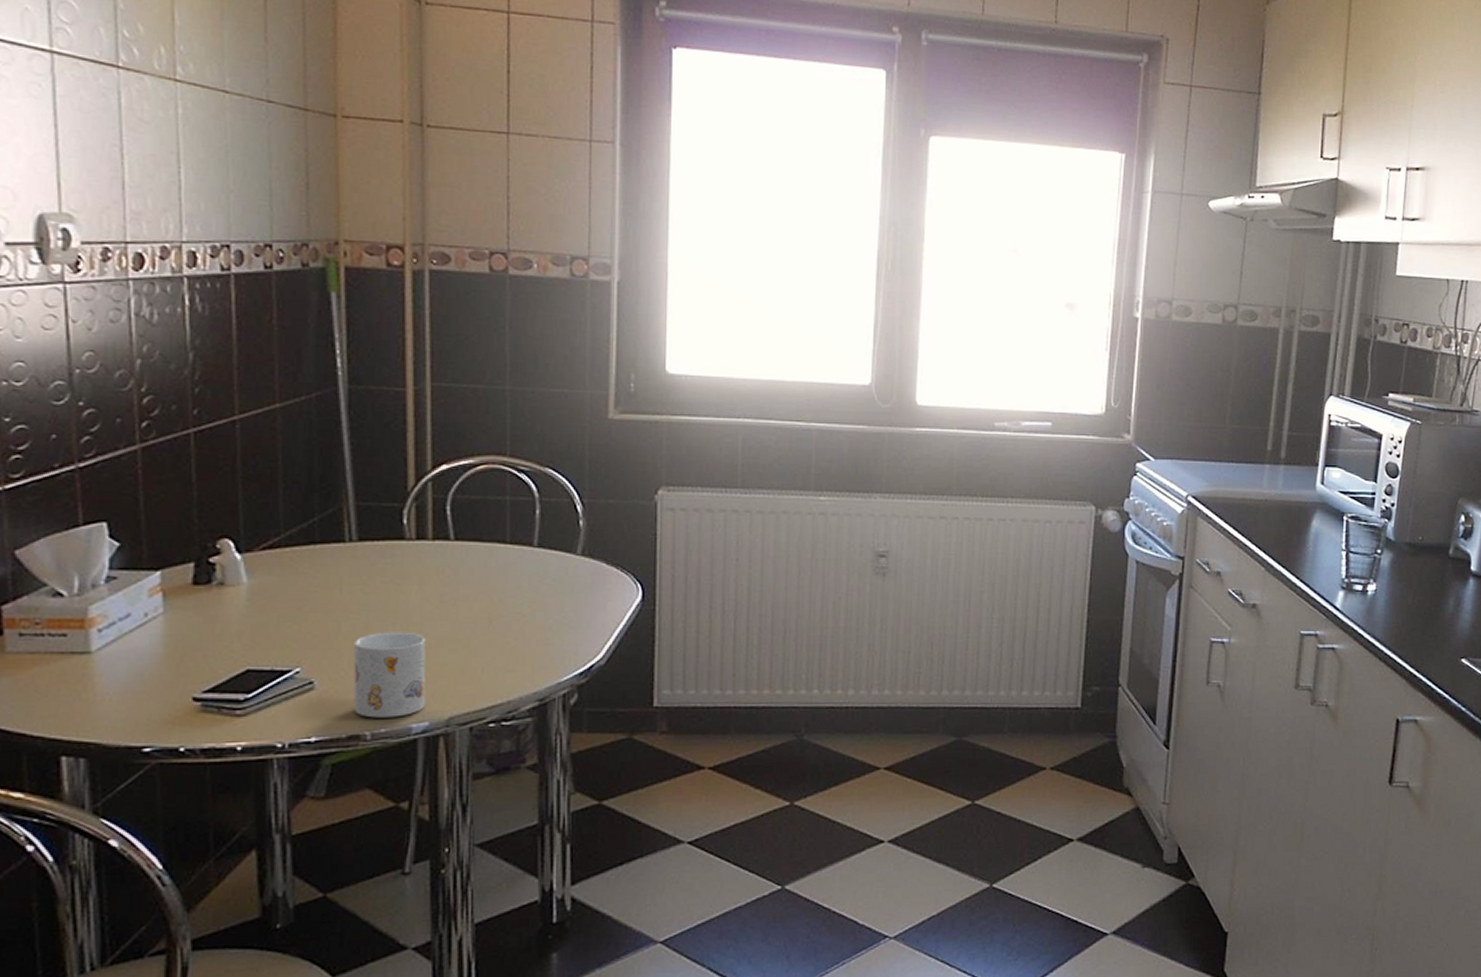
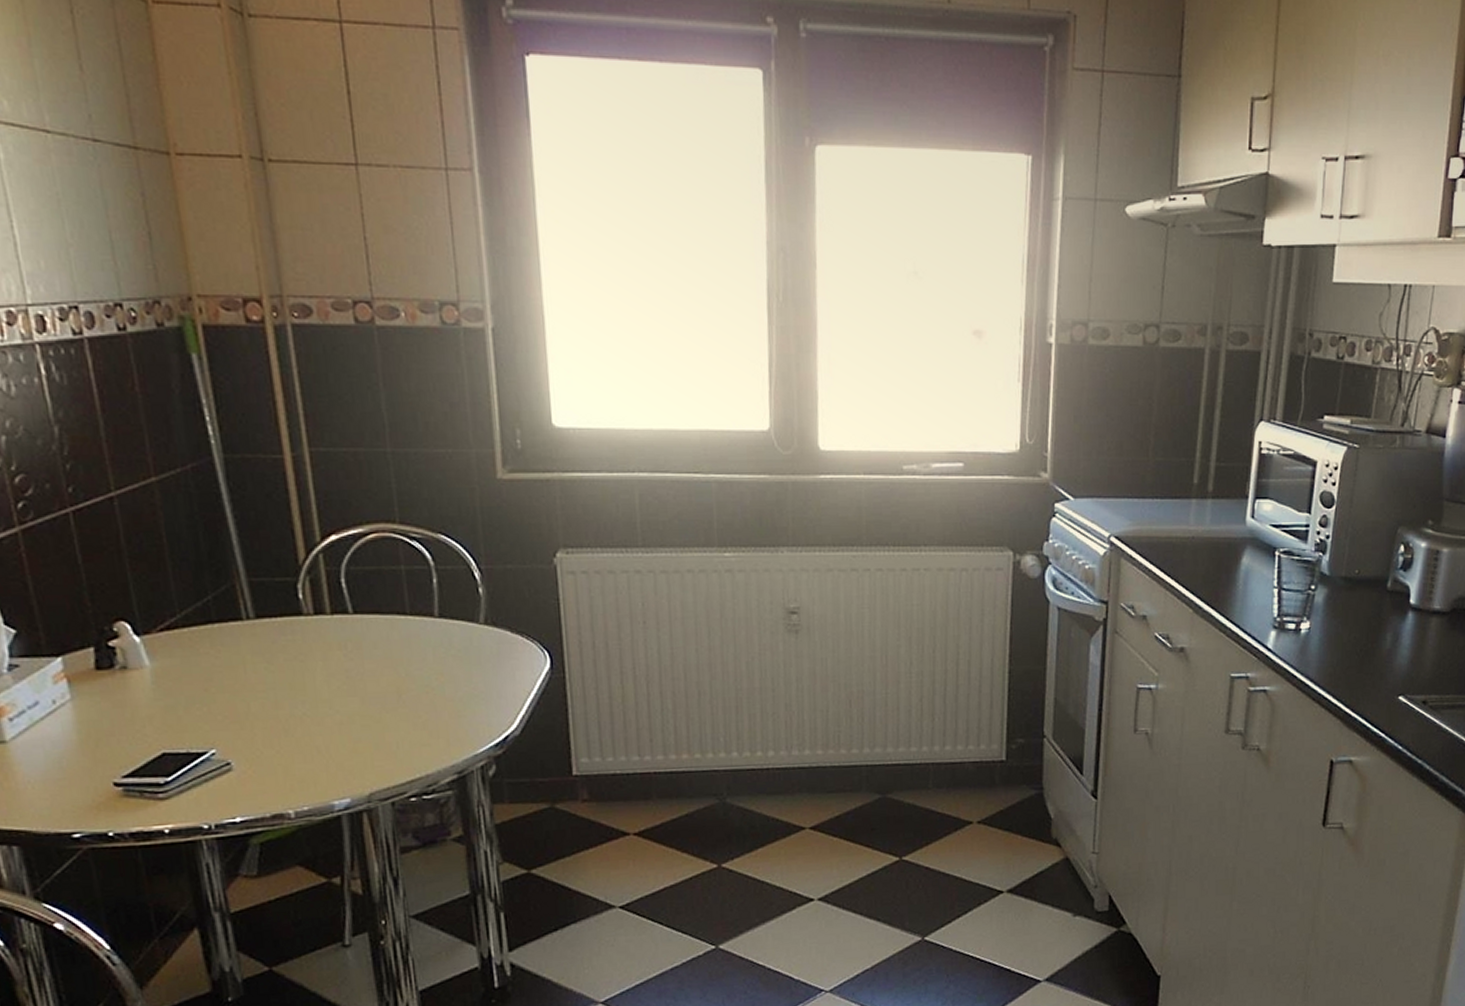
mug: present [353,631,426,718] -> none [266,709,345,797]

